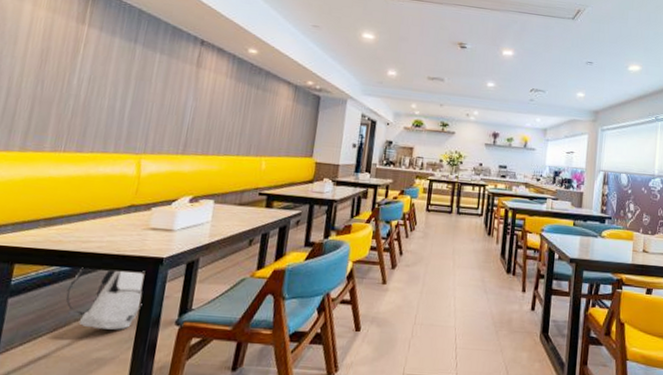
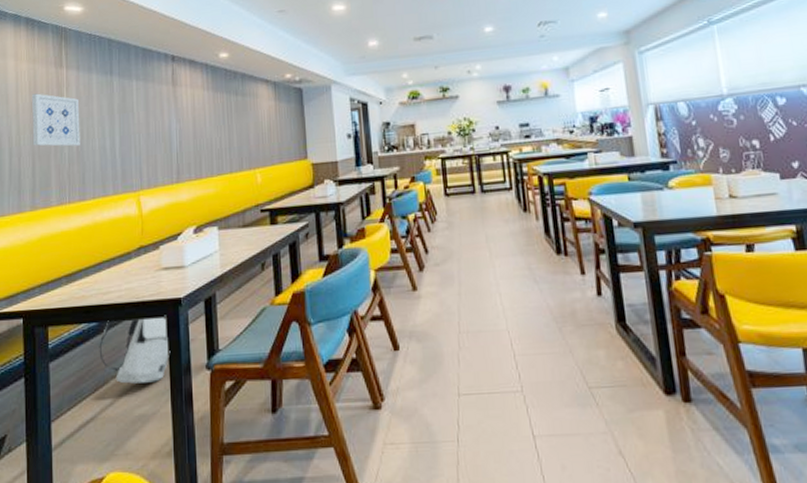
wall art: none [36,41,95,101] -> present [32,93,80,147]

